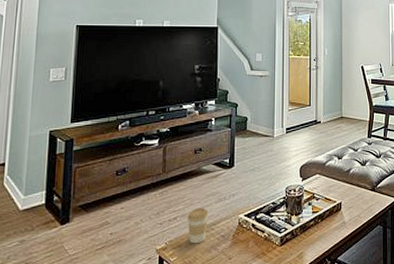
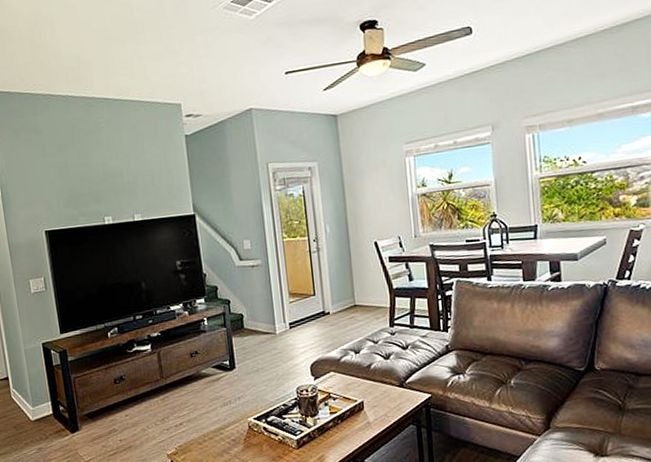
coffee cup: present [187,207,209,244] -> none [193,412,216,449]

